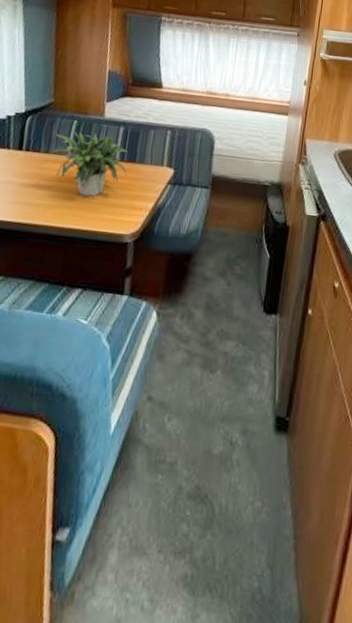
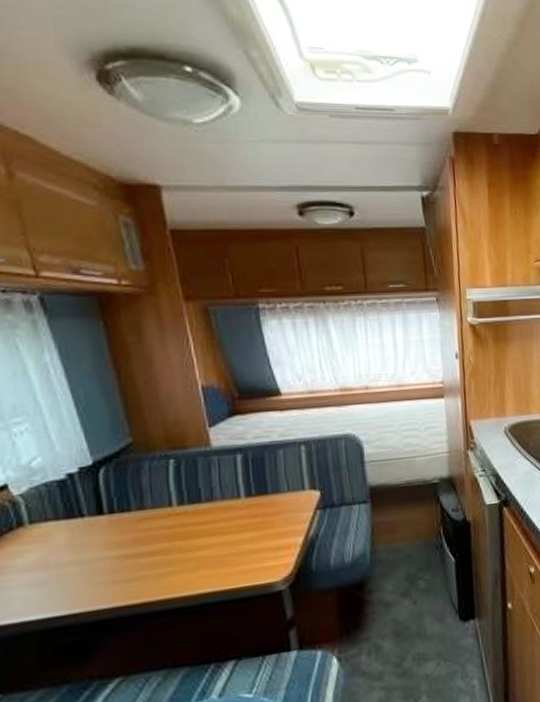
potted plant: present [38,130,128,197] -> none [139,469,261,551]

